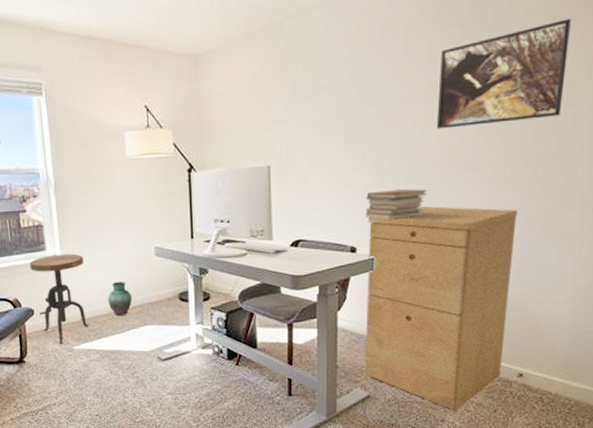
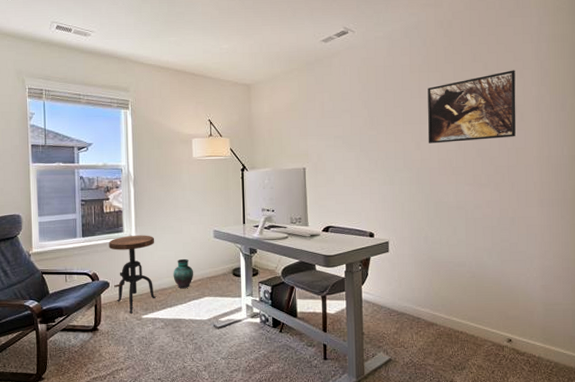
book stack: present [365,188,428,220] -> none [379,187,426,211]
filing cabinet: present [365,206,518,411] -> none [382,202,494,372]

